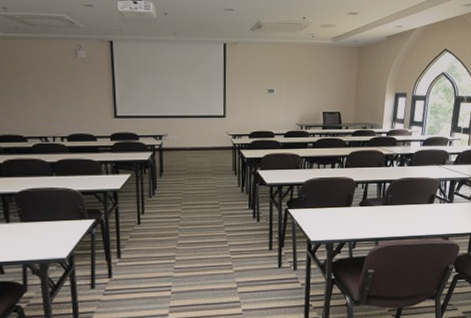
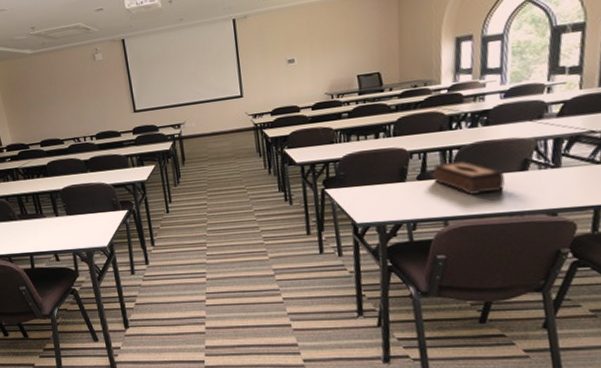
tissue box: none [371,192,418,220] -> present [433,161,505,195]

